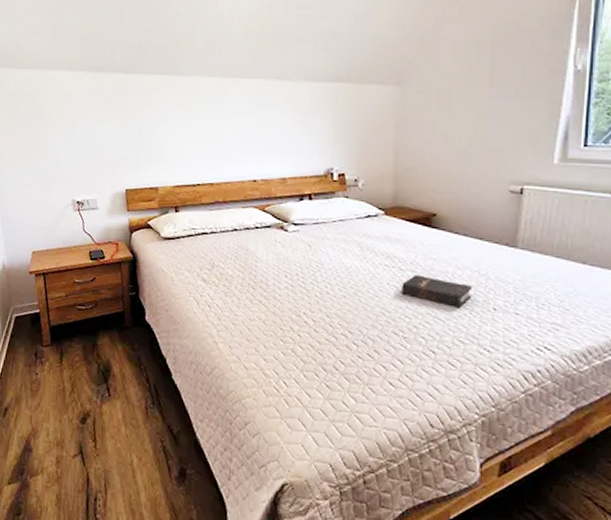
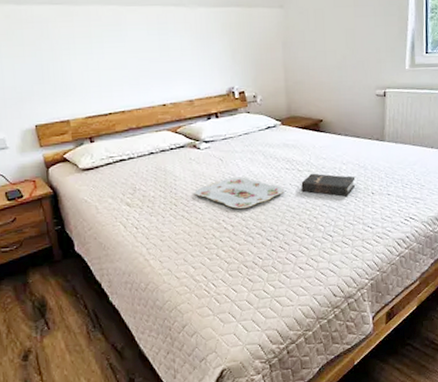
serving tray: none [276,266,380,304] -> present [194,177,284,209]

